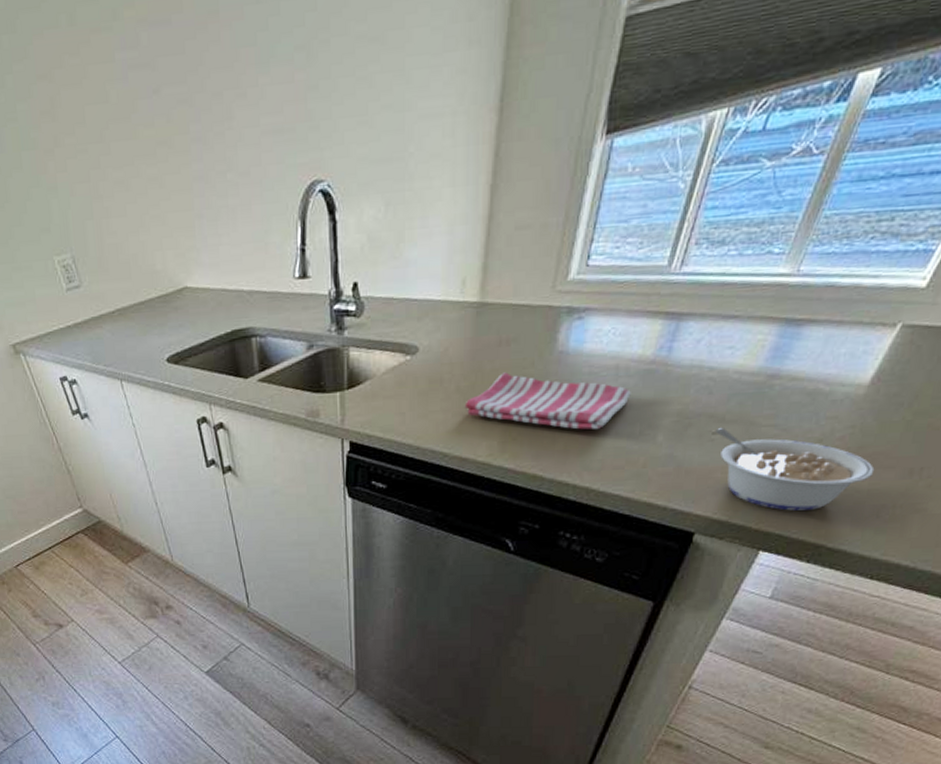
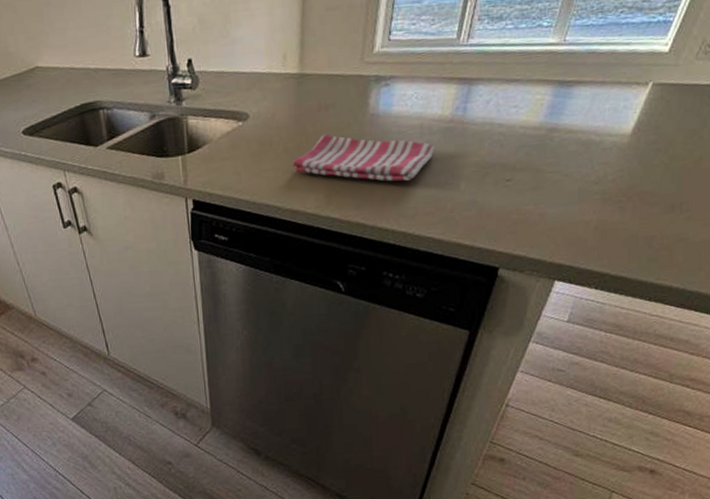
legume: present [715,428,875,512] -> none [508,175,643,245]

